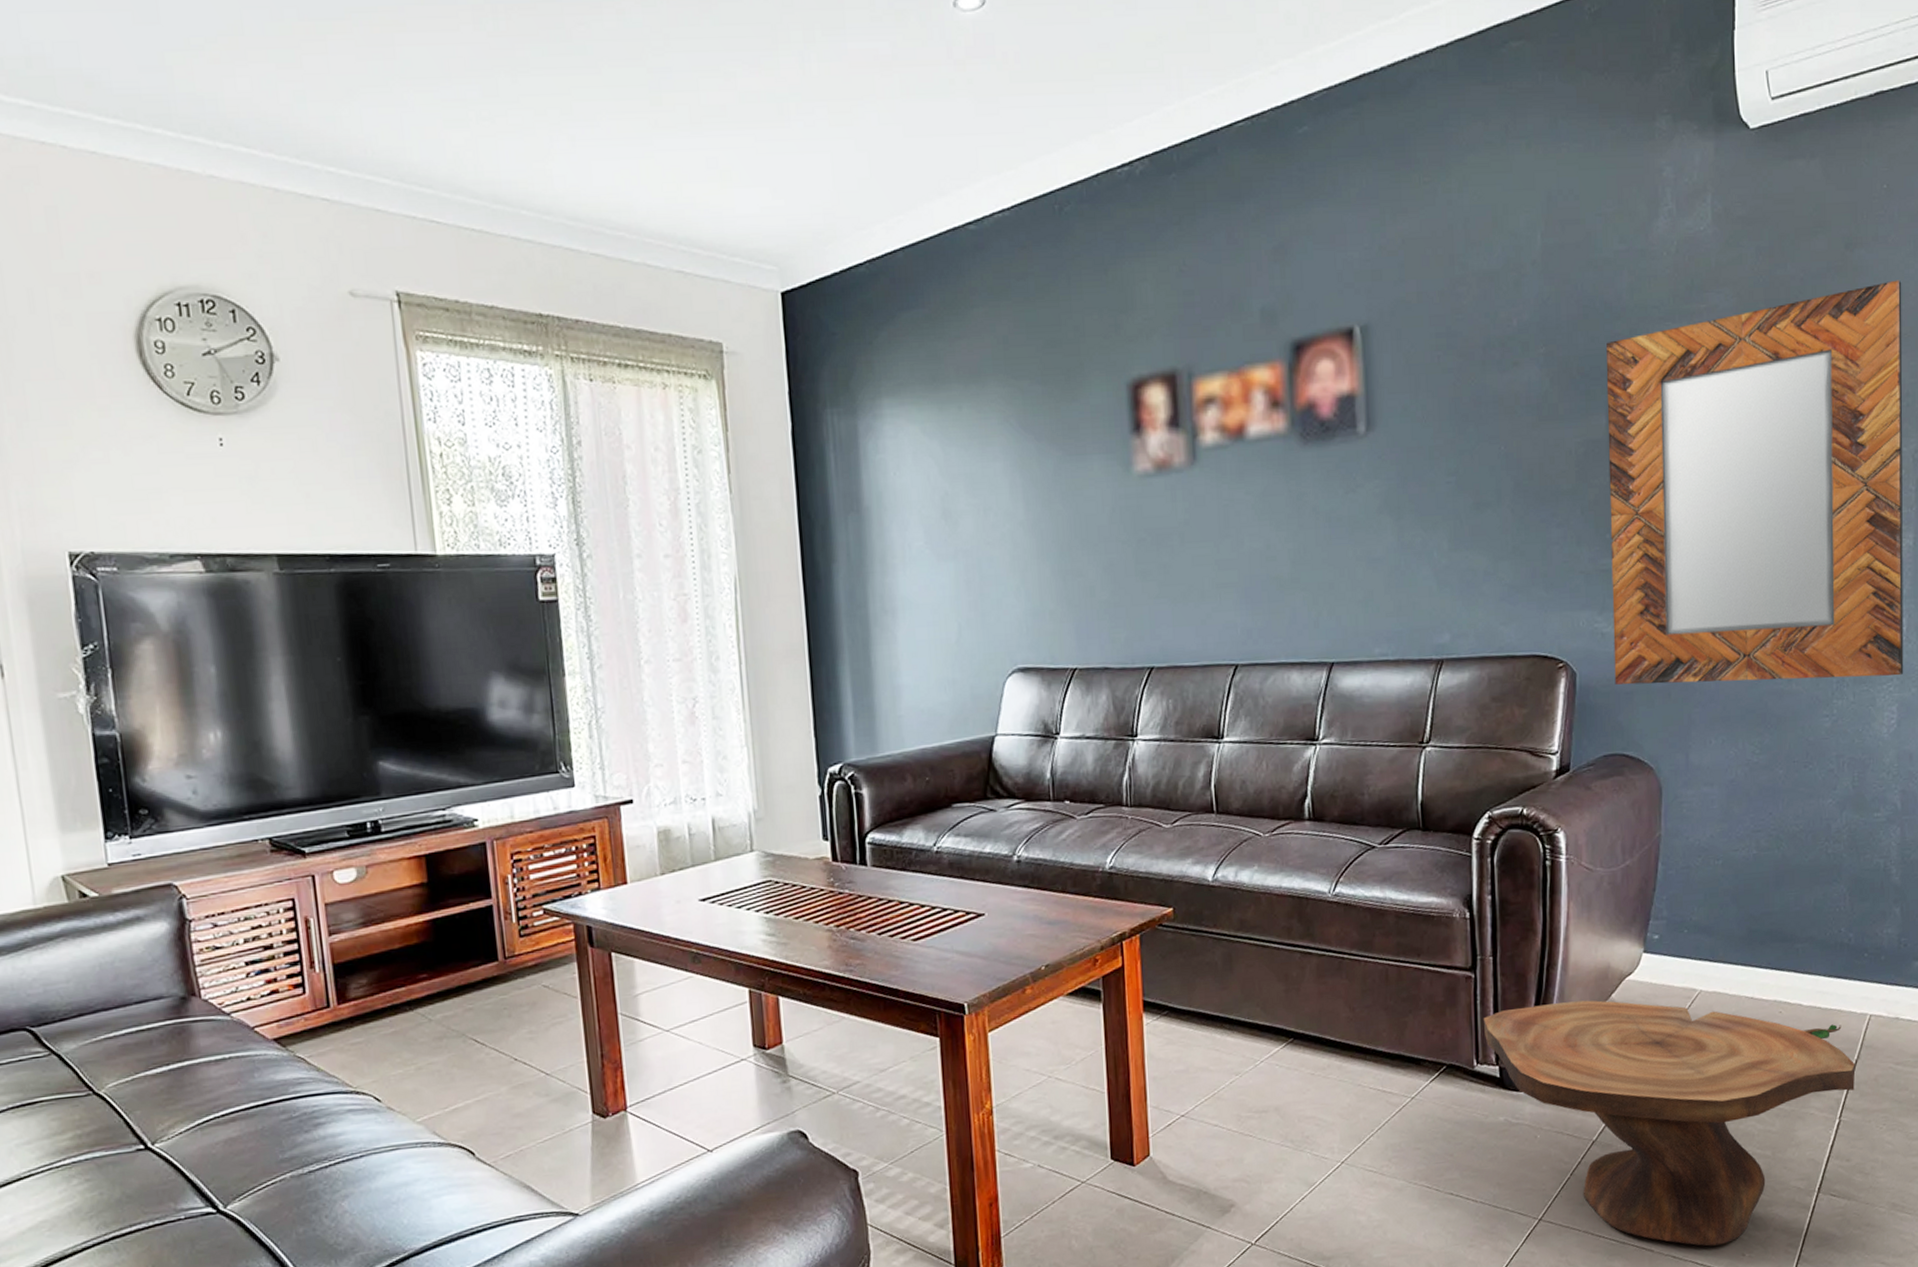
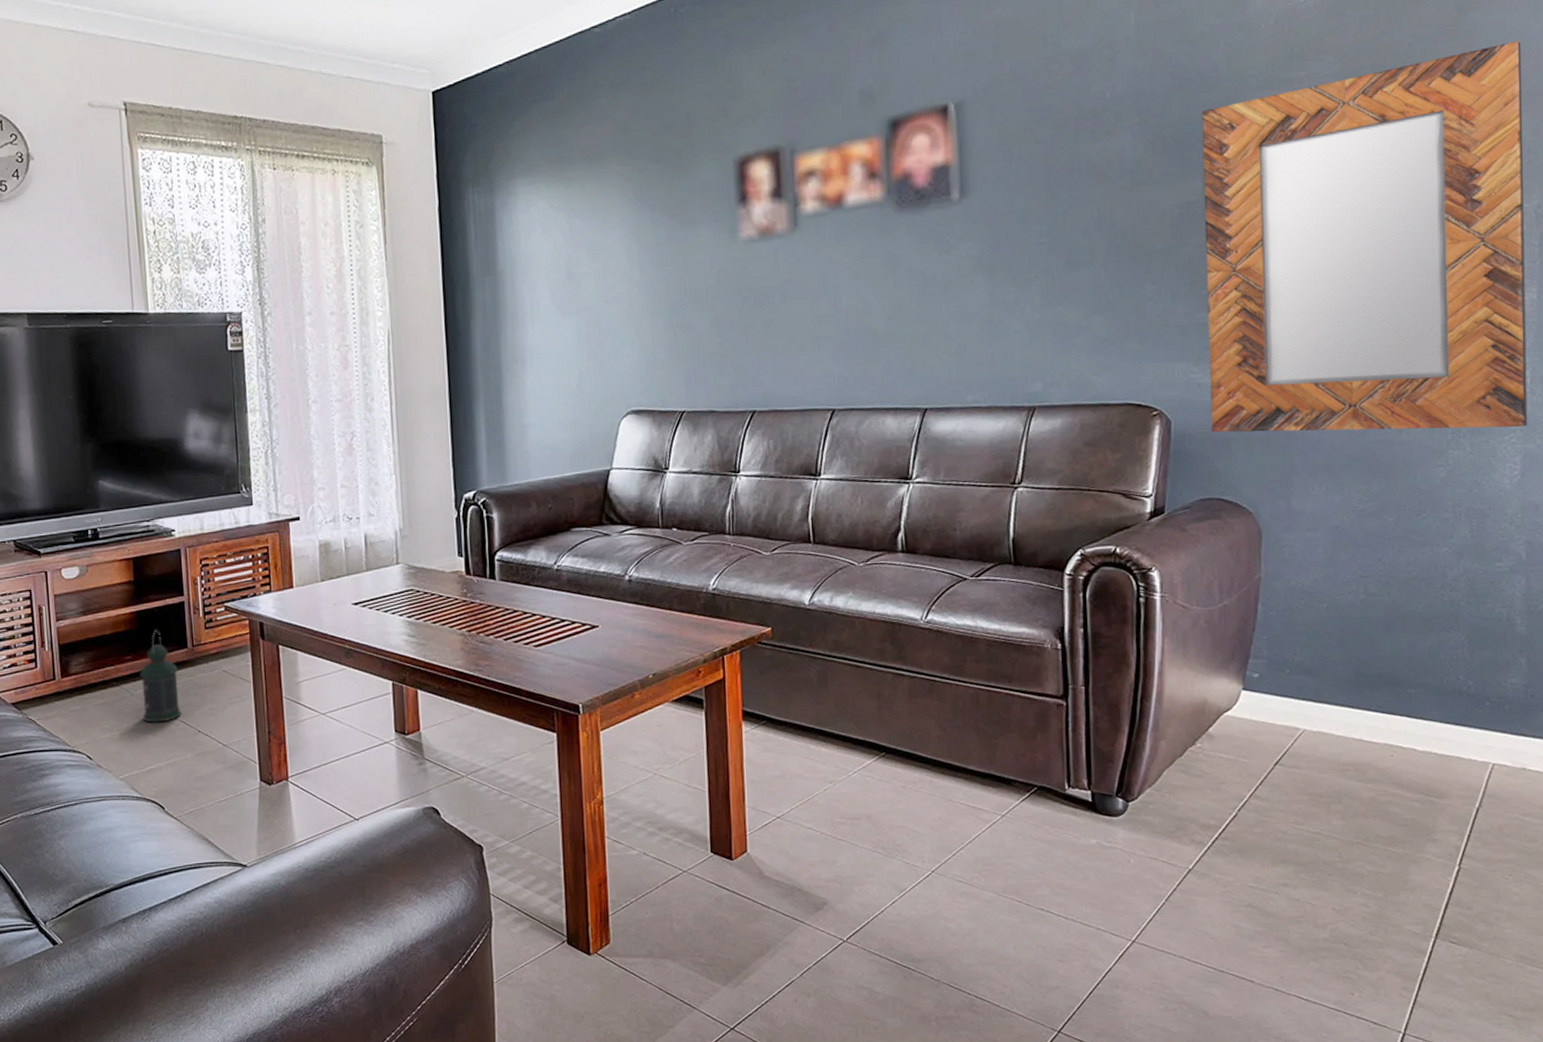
lantern: none [438,940,493,1053] -> present [140,629,181,723]
side table: present [1483,1000,1856,1247] -> none [1074,733,1477,983]

